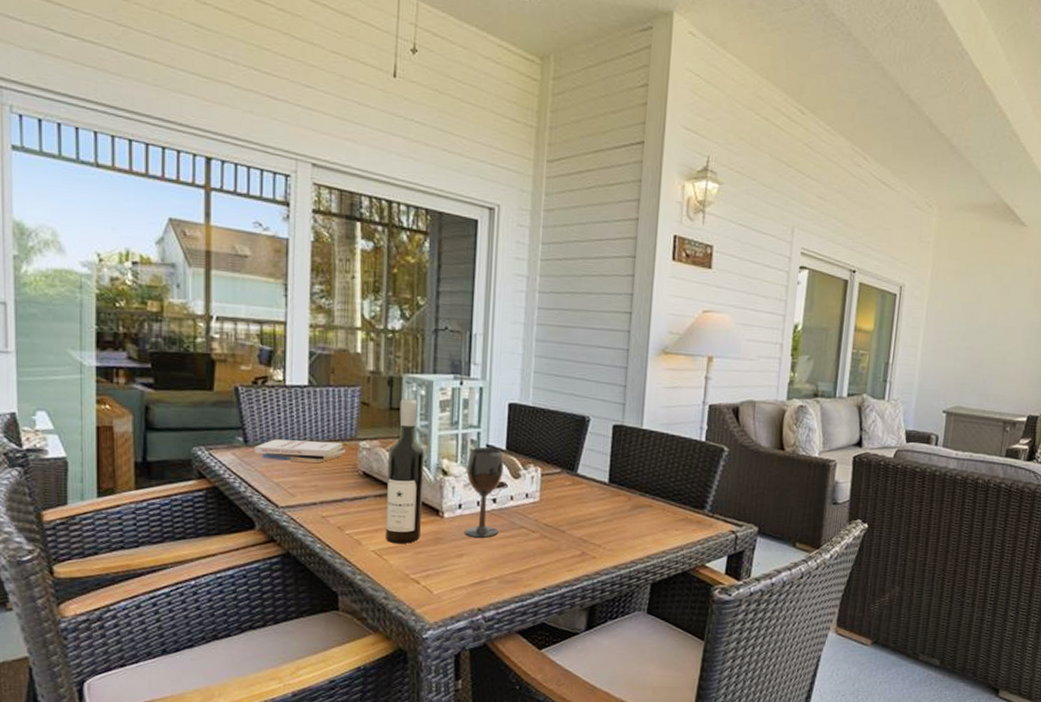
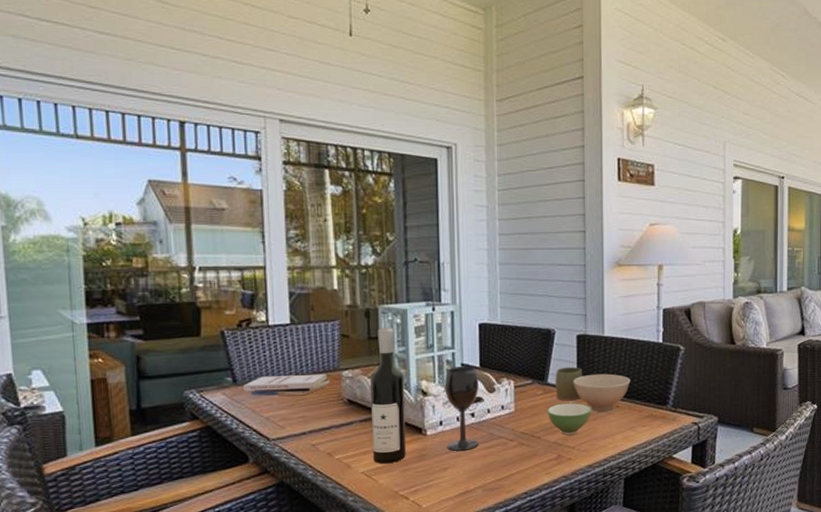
bowl: none [573,497,623,533] -> present [546,403,592,436]
mug: none [585,458,617,495] -> present [555,366,583,401]
bowl: none [604,468,667,510] -> present [573,373,631,411]

